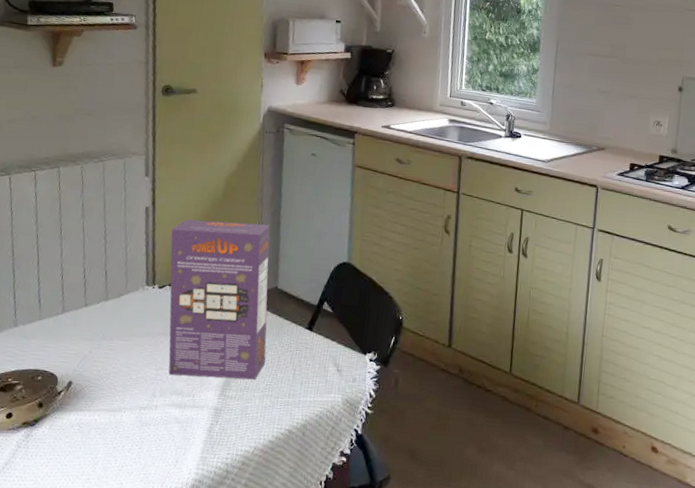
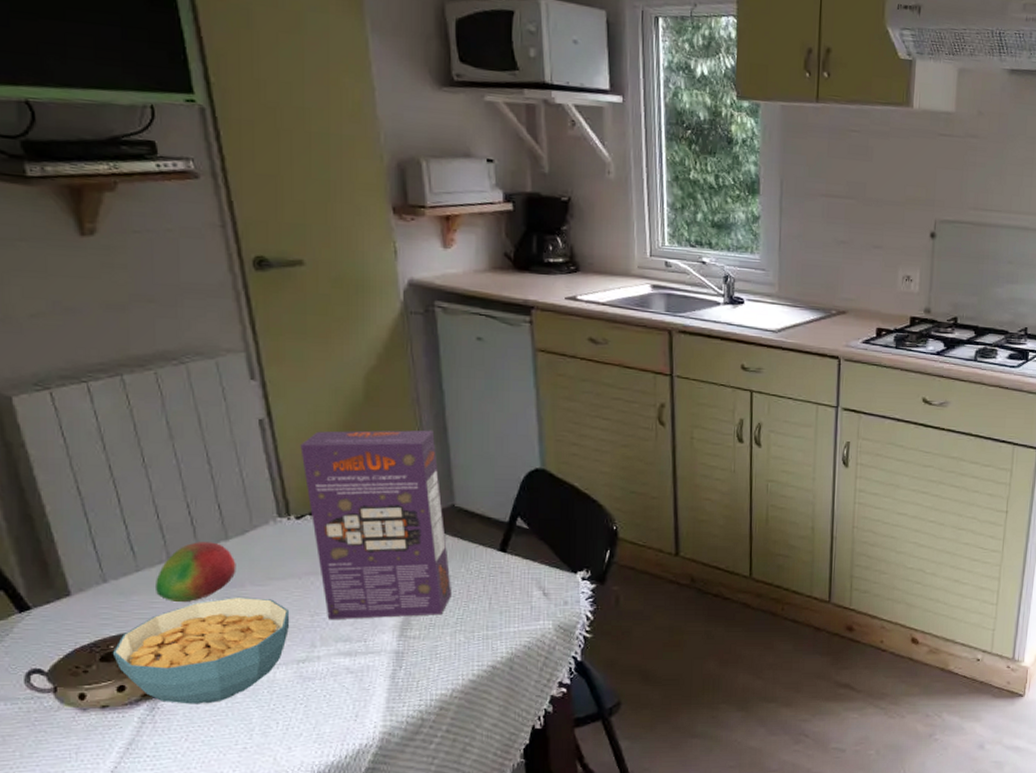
cereal bowl: none [9,348,142,437] -> present [113,596,290,704]
fruit: none [49,300,110,349] -> present [154,542,236,603]

